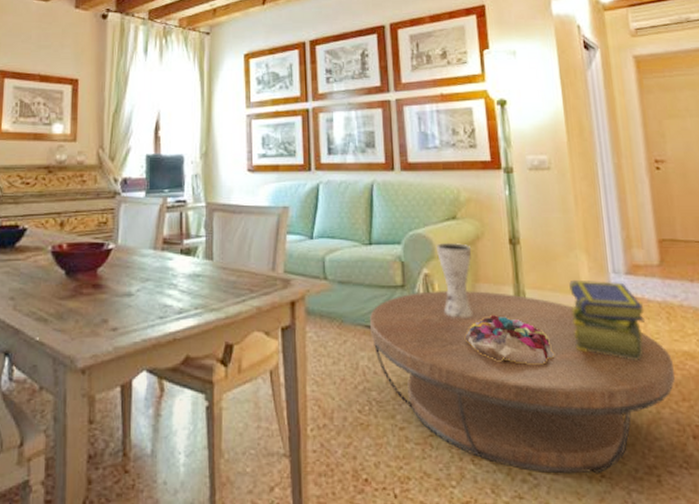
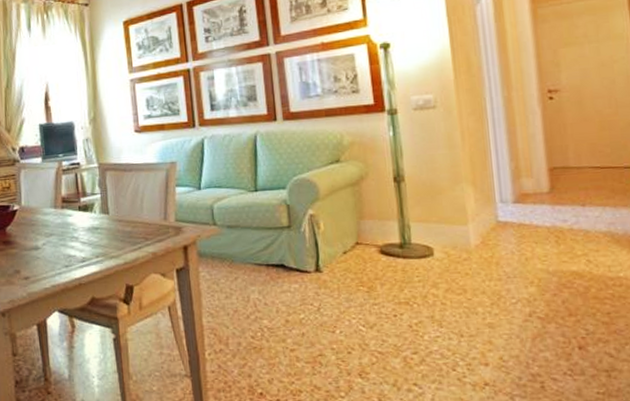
coffee table: present [369,291,675,474] -> none [258,227,562,384]
vase: present [437,242,472,318] -> none [321,183,358,253]
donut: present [465,315,555,365] -> none [351,248,440,290]
stack of books: present [569,279,646,360] -> none [455,210,533,282]

